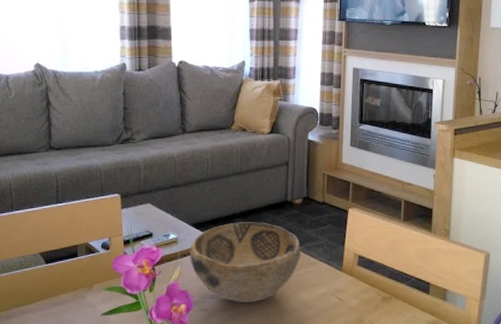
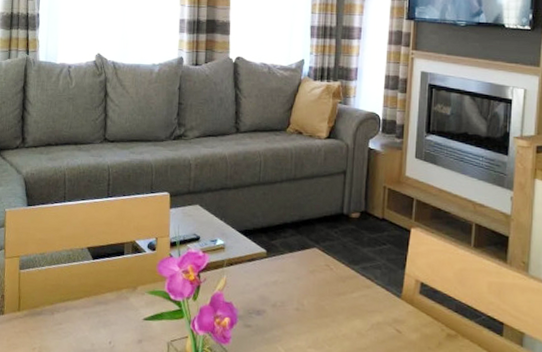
decorative bowl: present [190,222,301,302] -> none [236,233,356,324]

